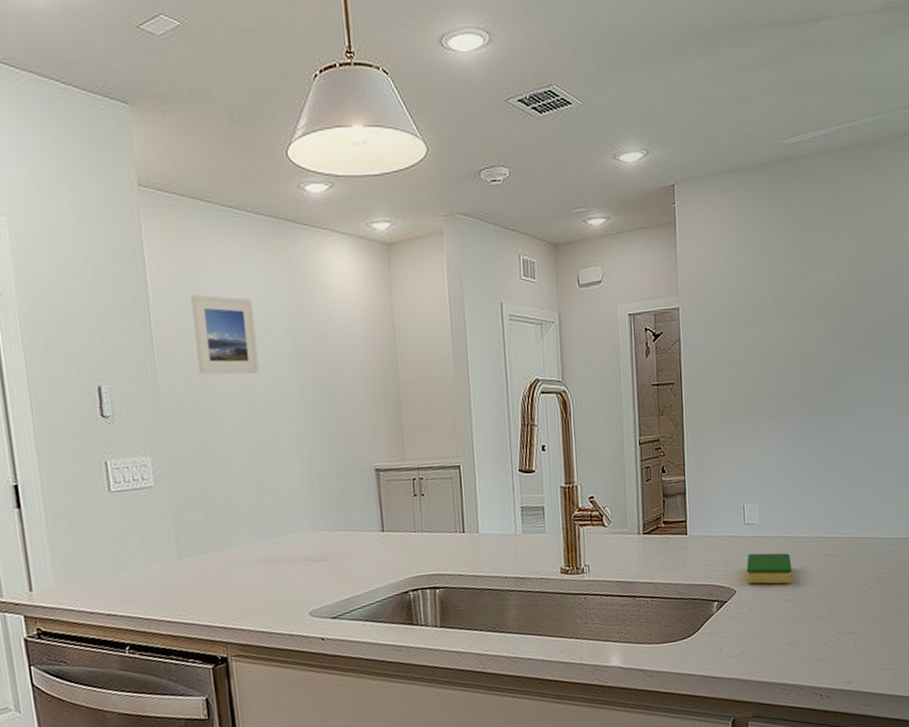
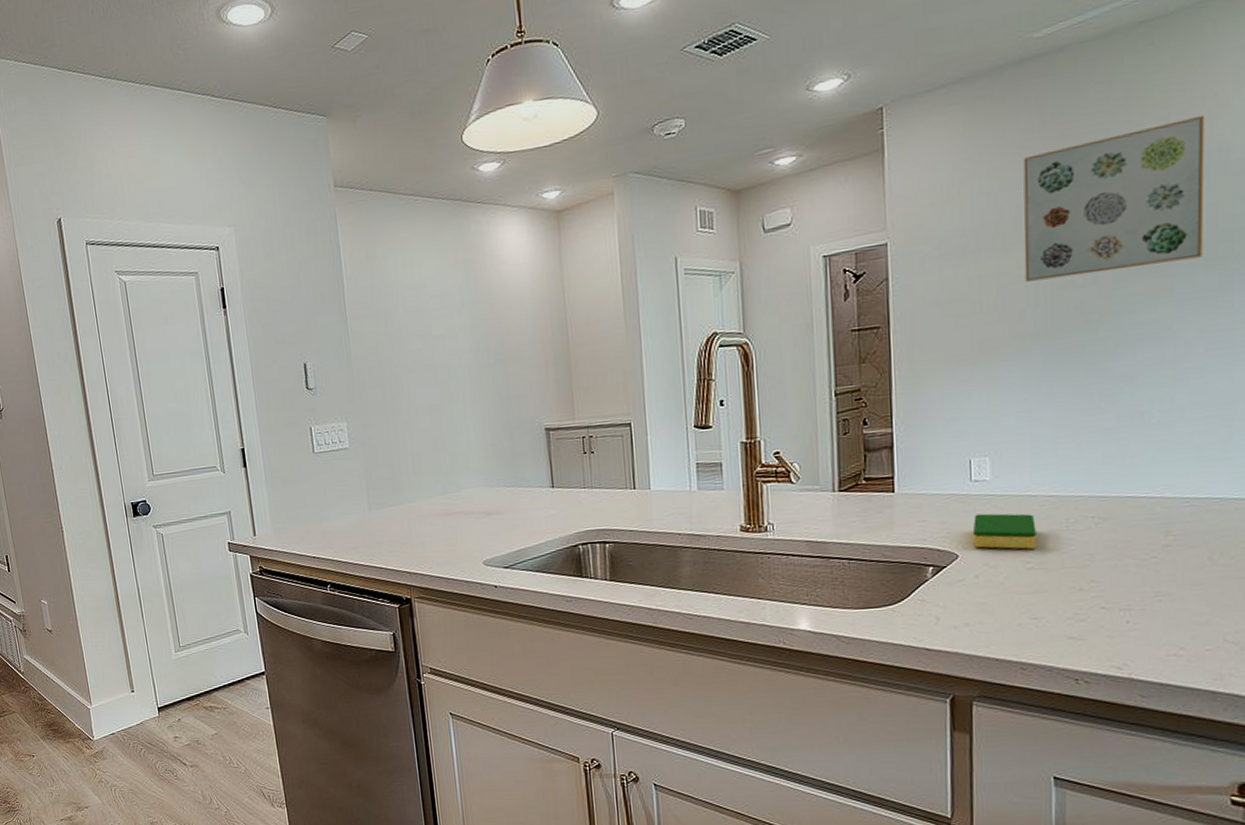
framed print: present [191,294,259,375] -> none [378,276,438,348]
wall art: none [778,227,897,352] -> present [1023,115,1204,282]

